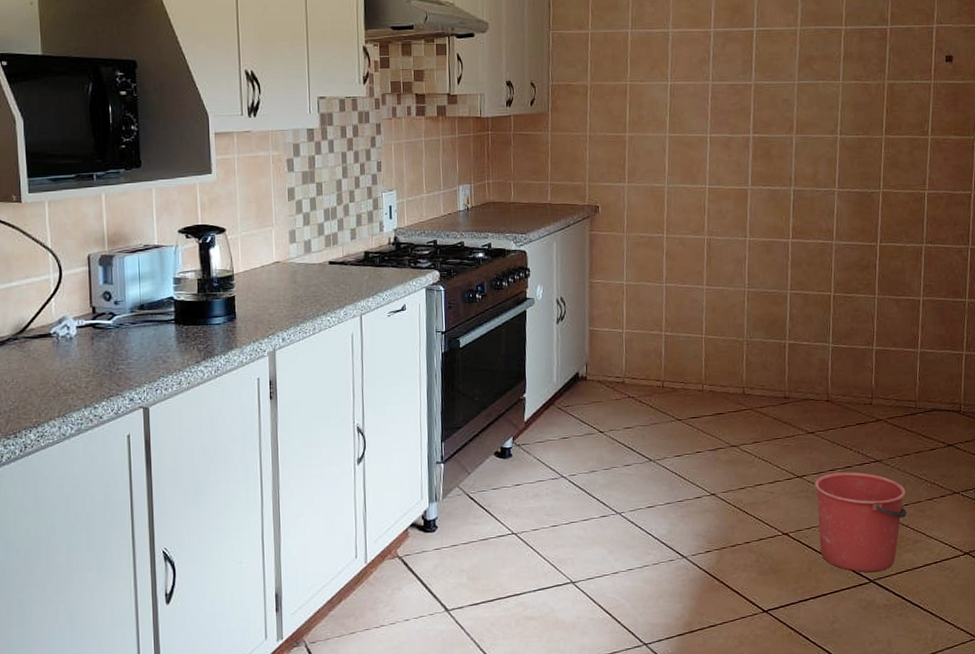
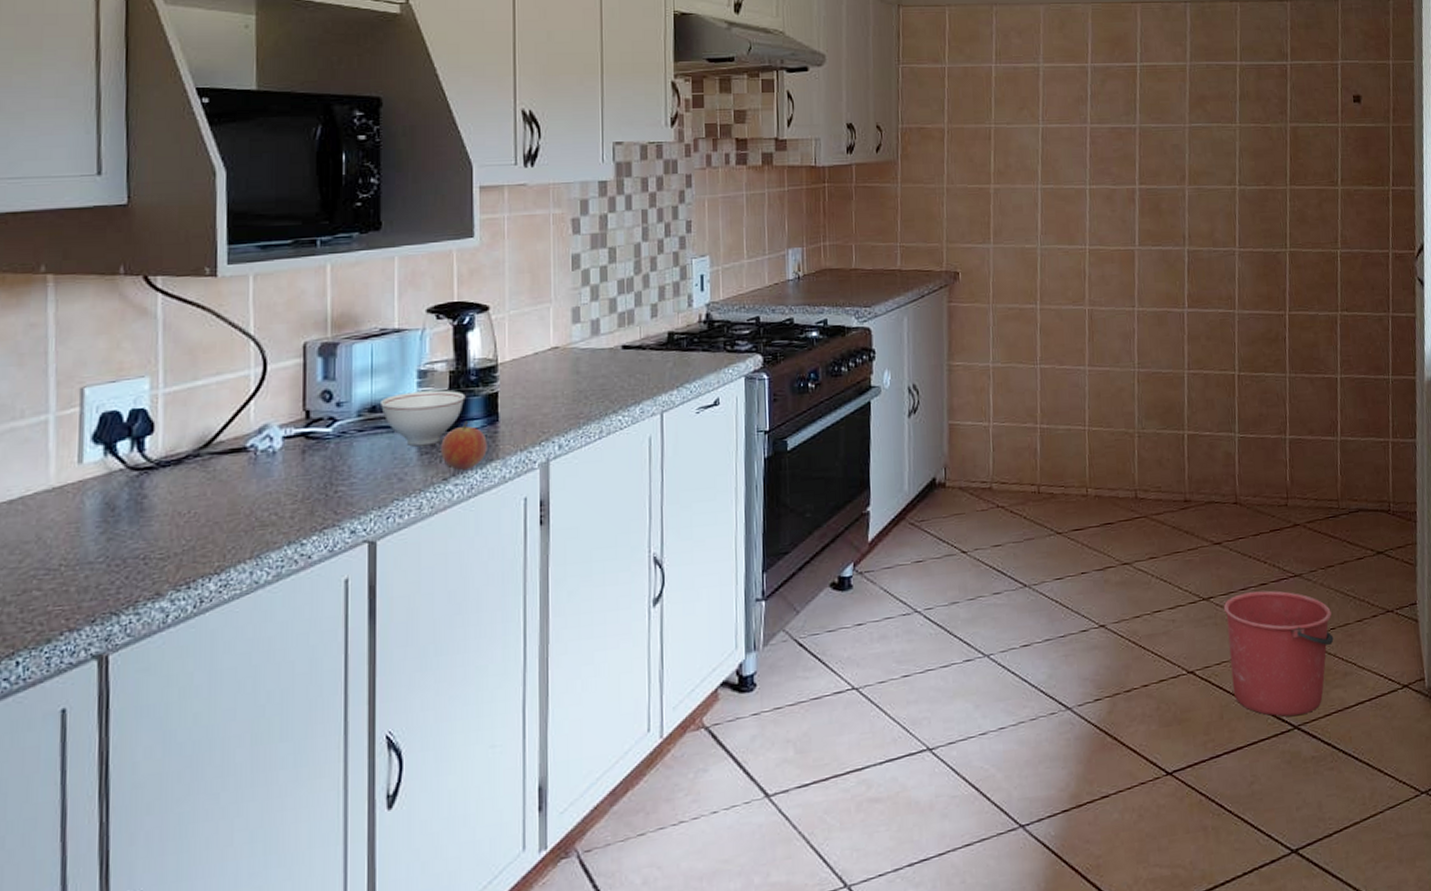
bowl: none [146,293,211,337] -> present [379,390,466,447]
fruit: none [193,318,228,356] -> present [441,421,487,471]

